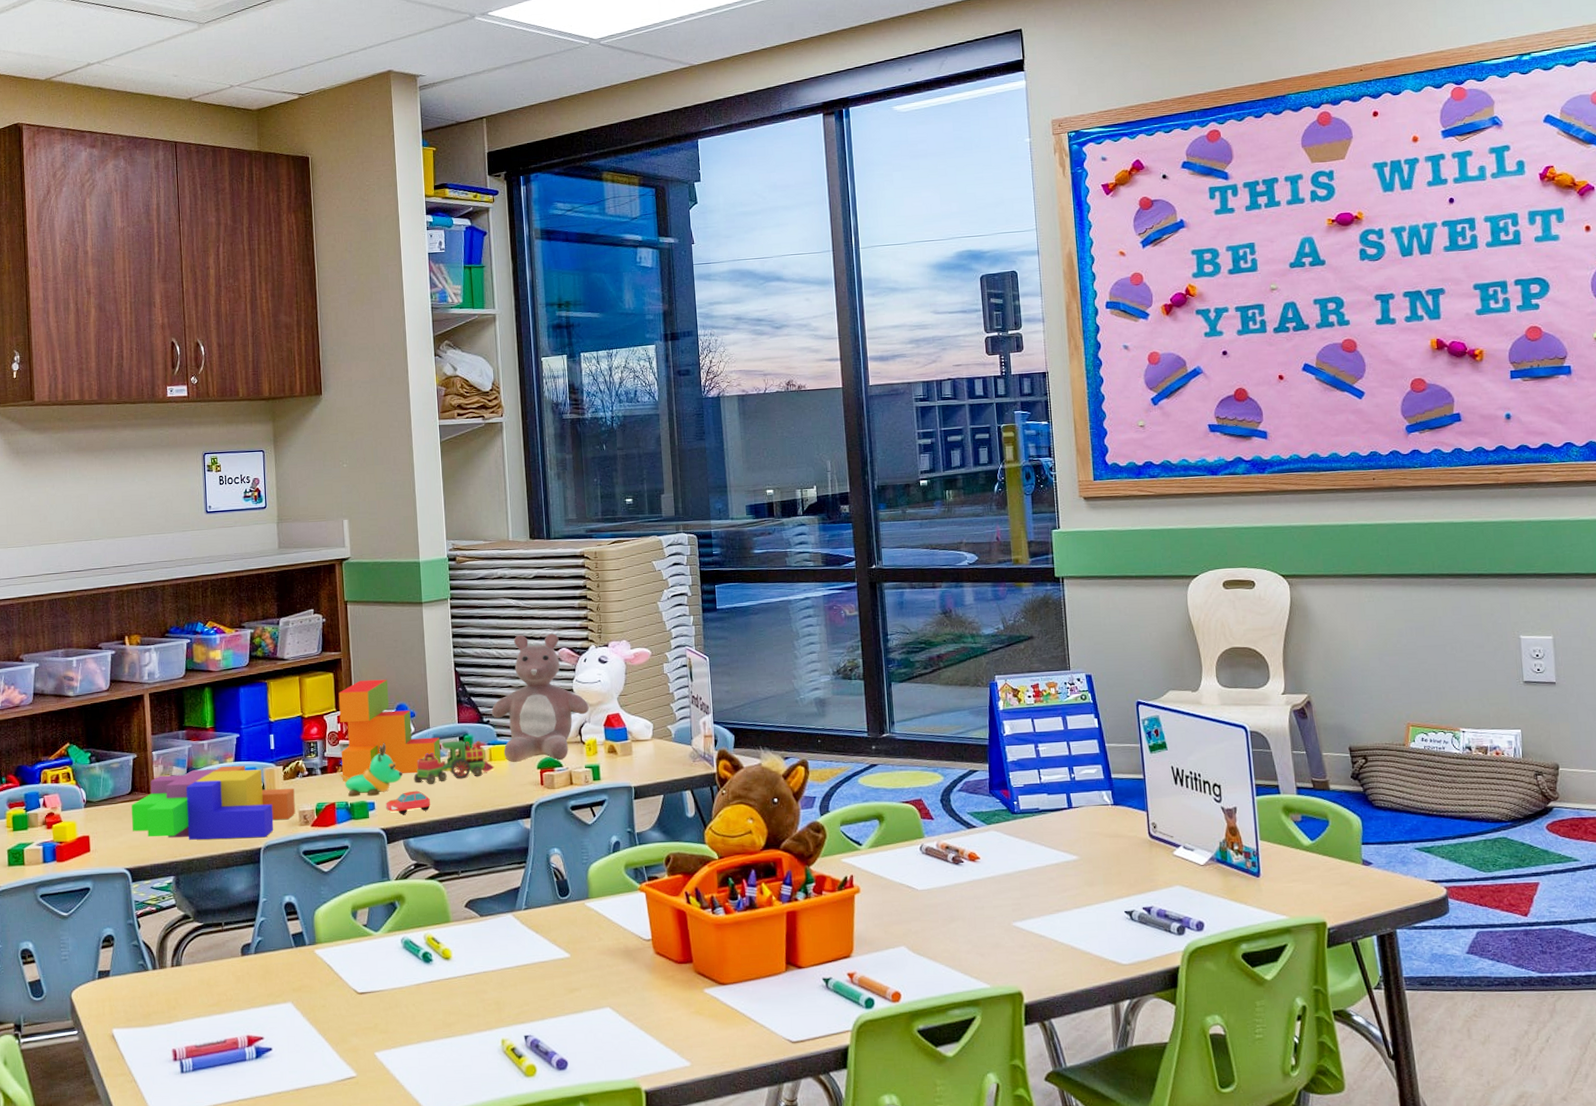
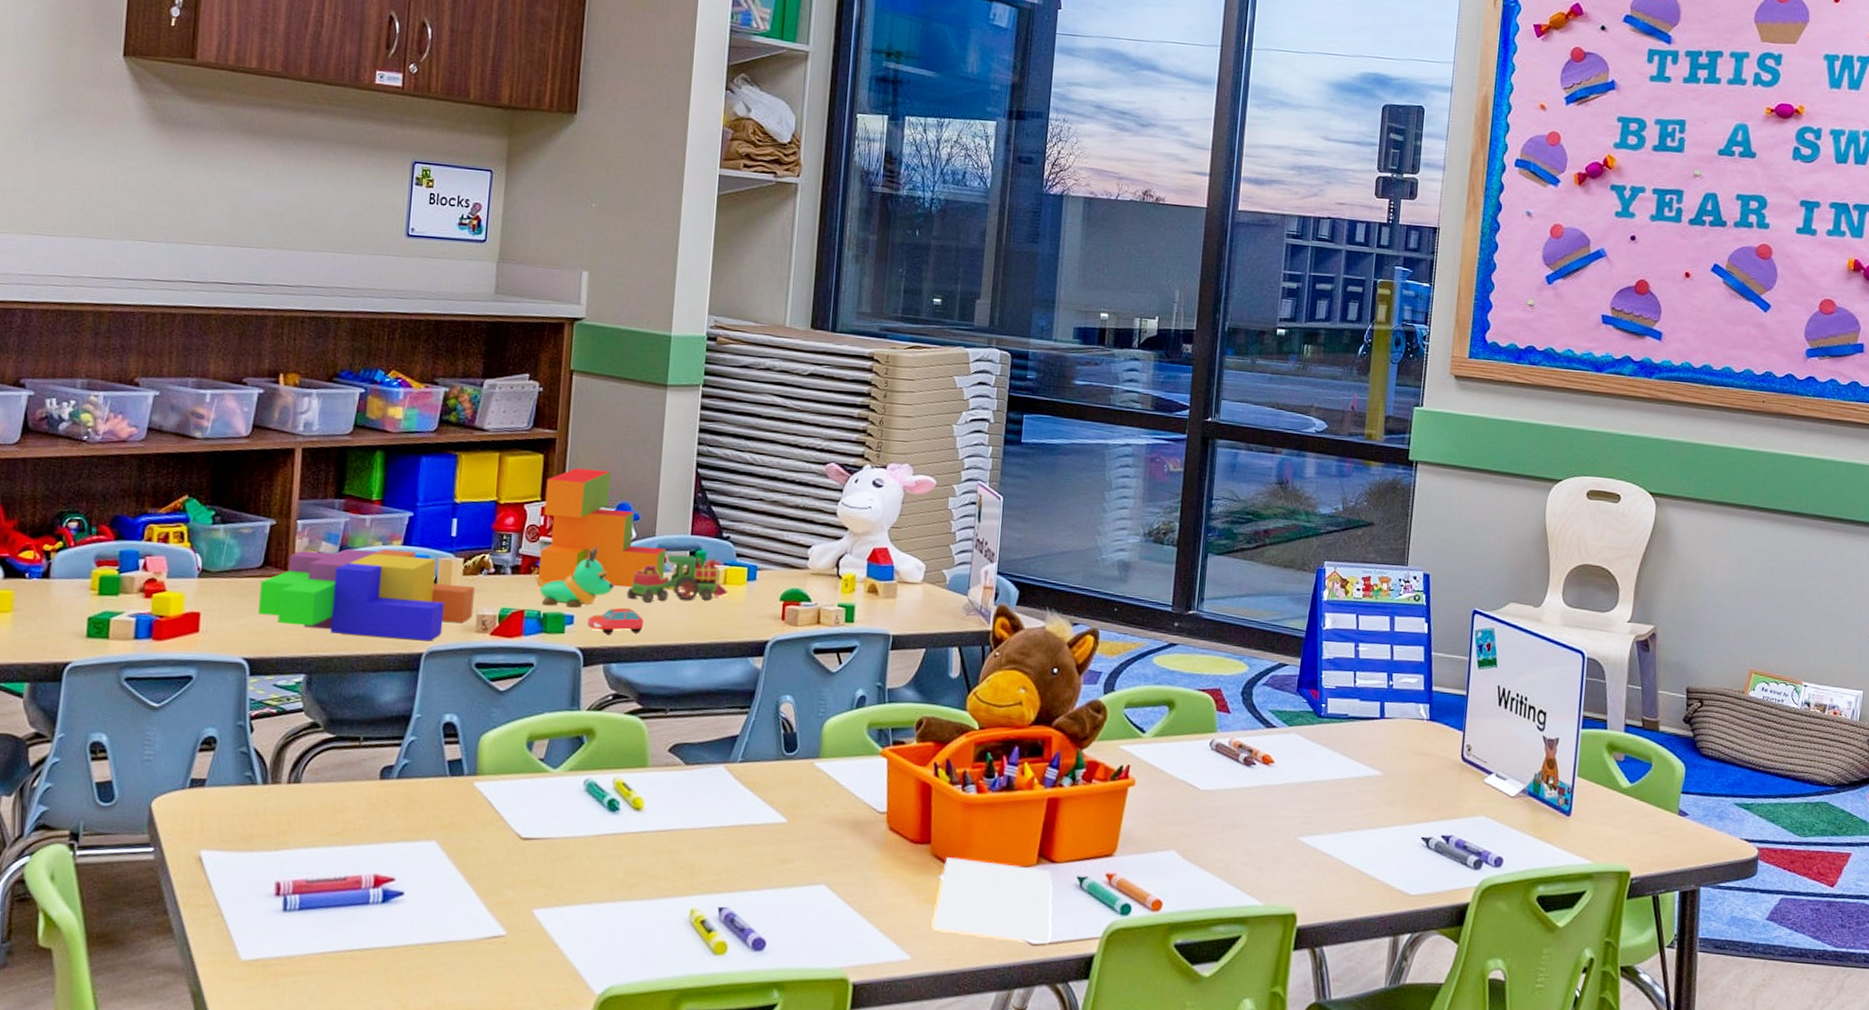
stuffed animal: present [491,633,589,762] -> none [733,440,853,594]
paper: none [705,972,807,1040] -> present [933,857,1051,944]

